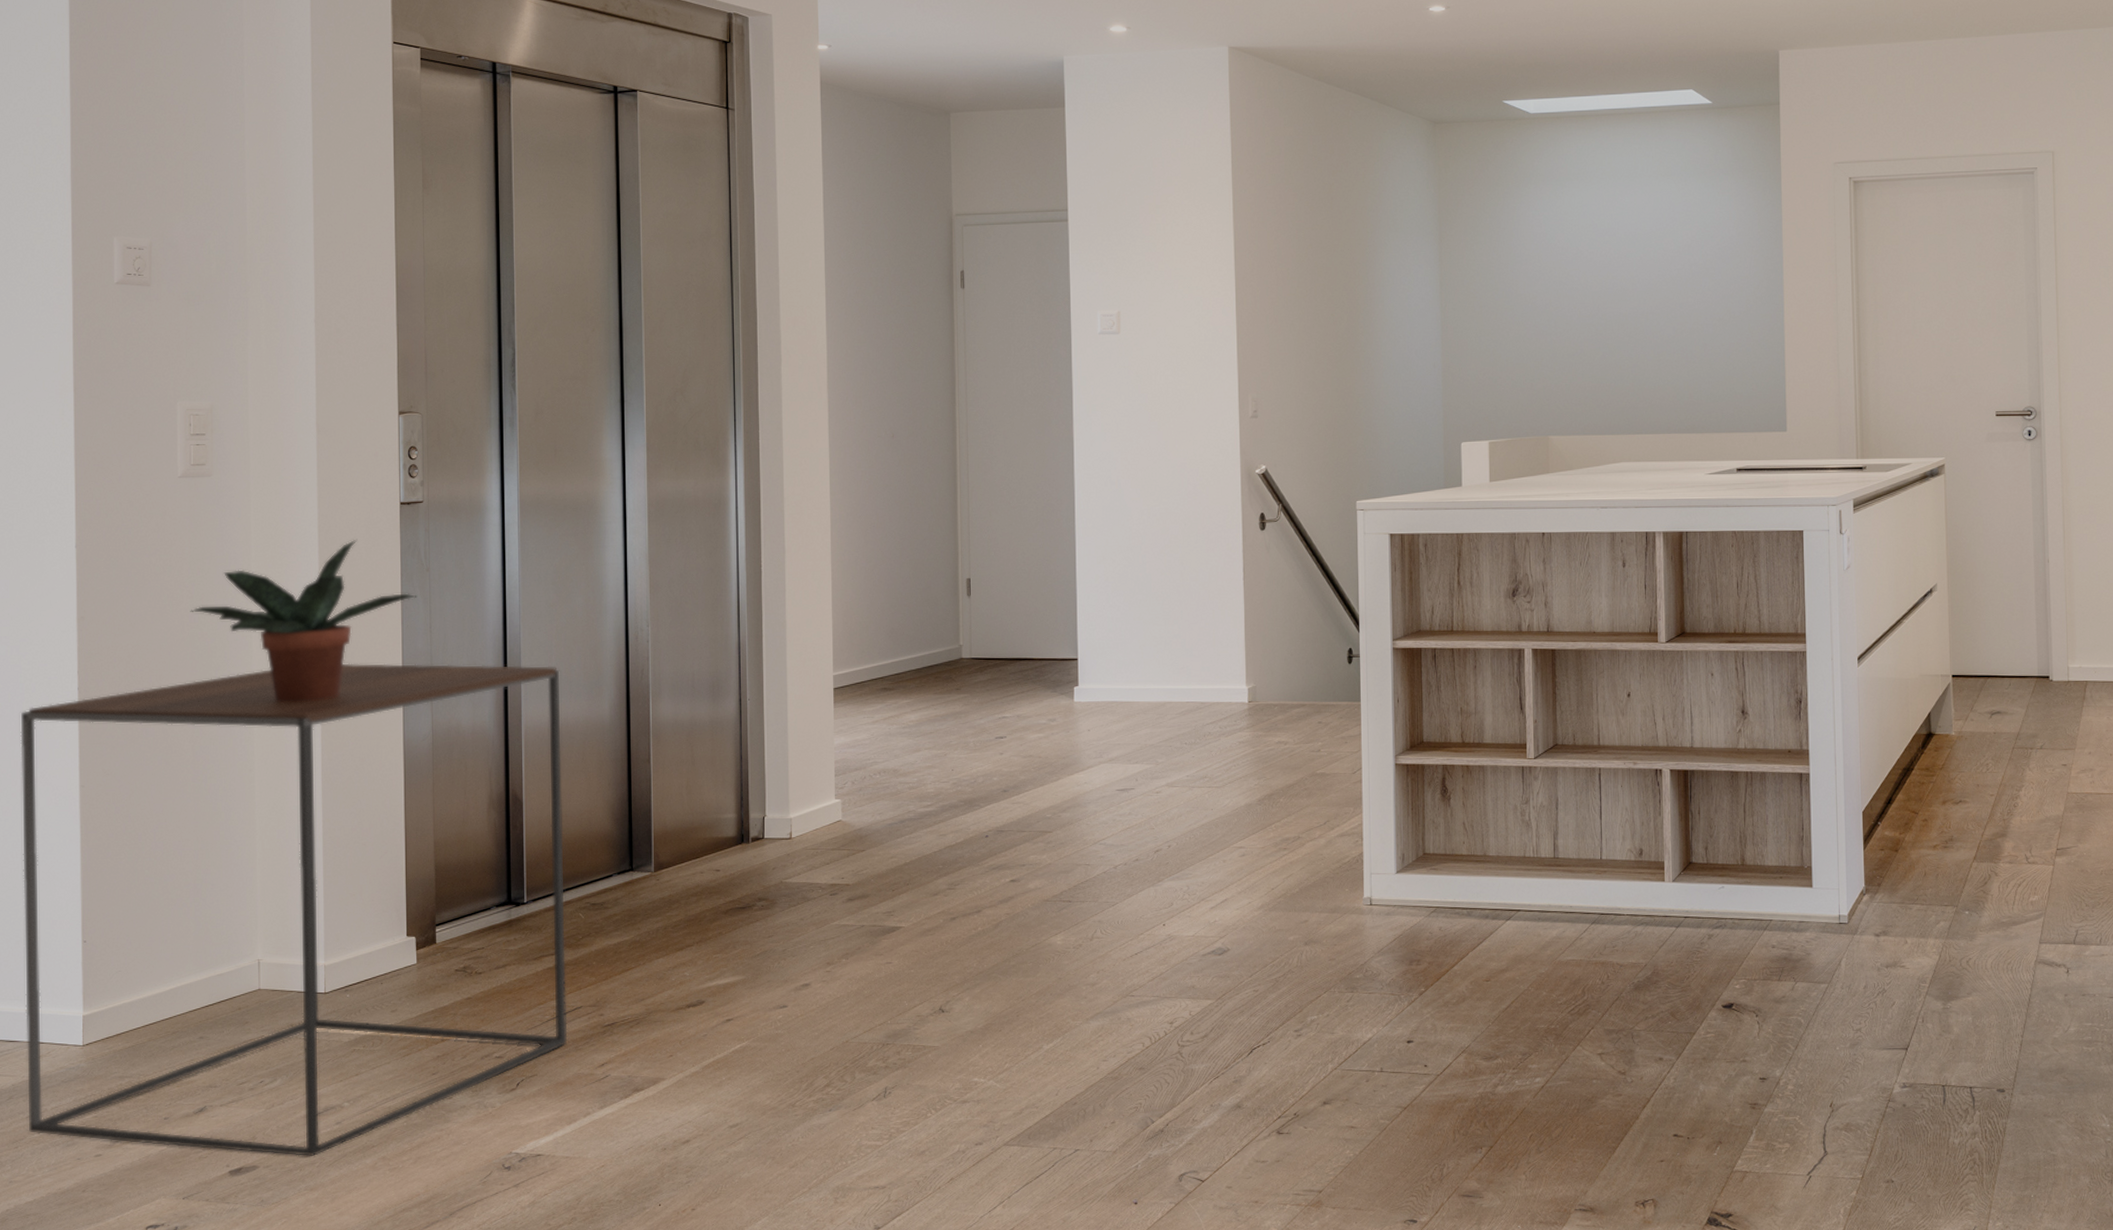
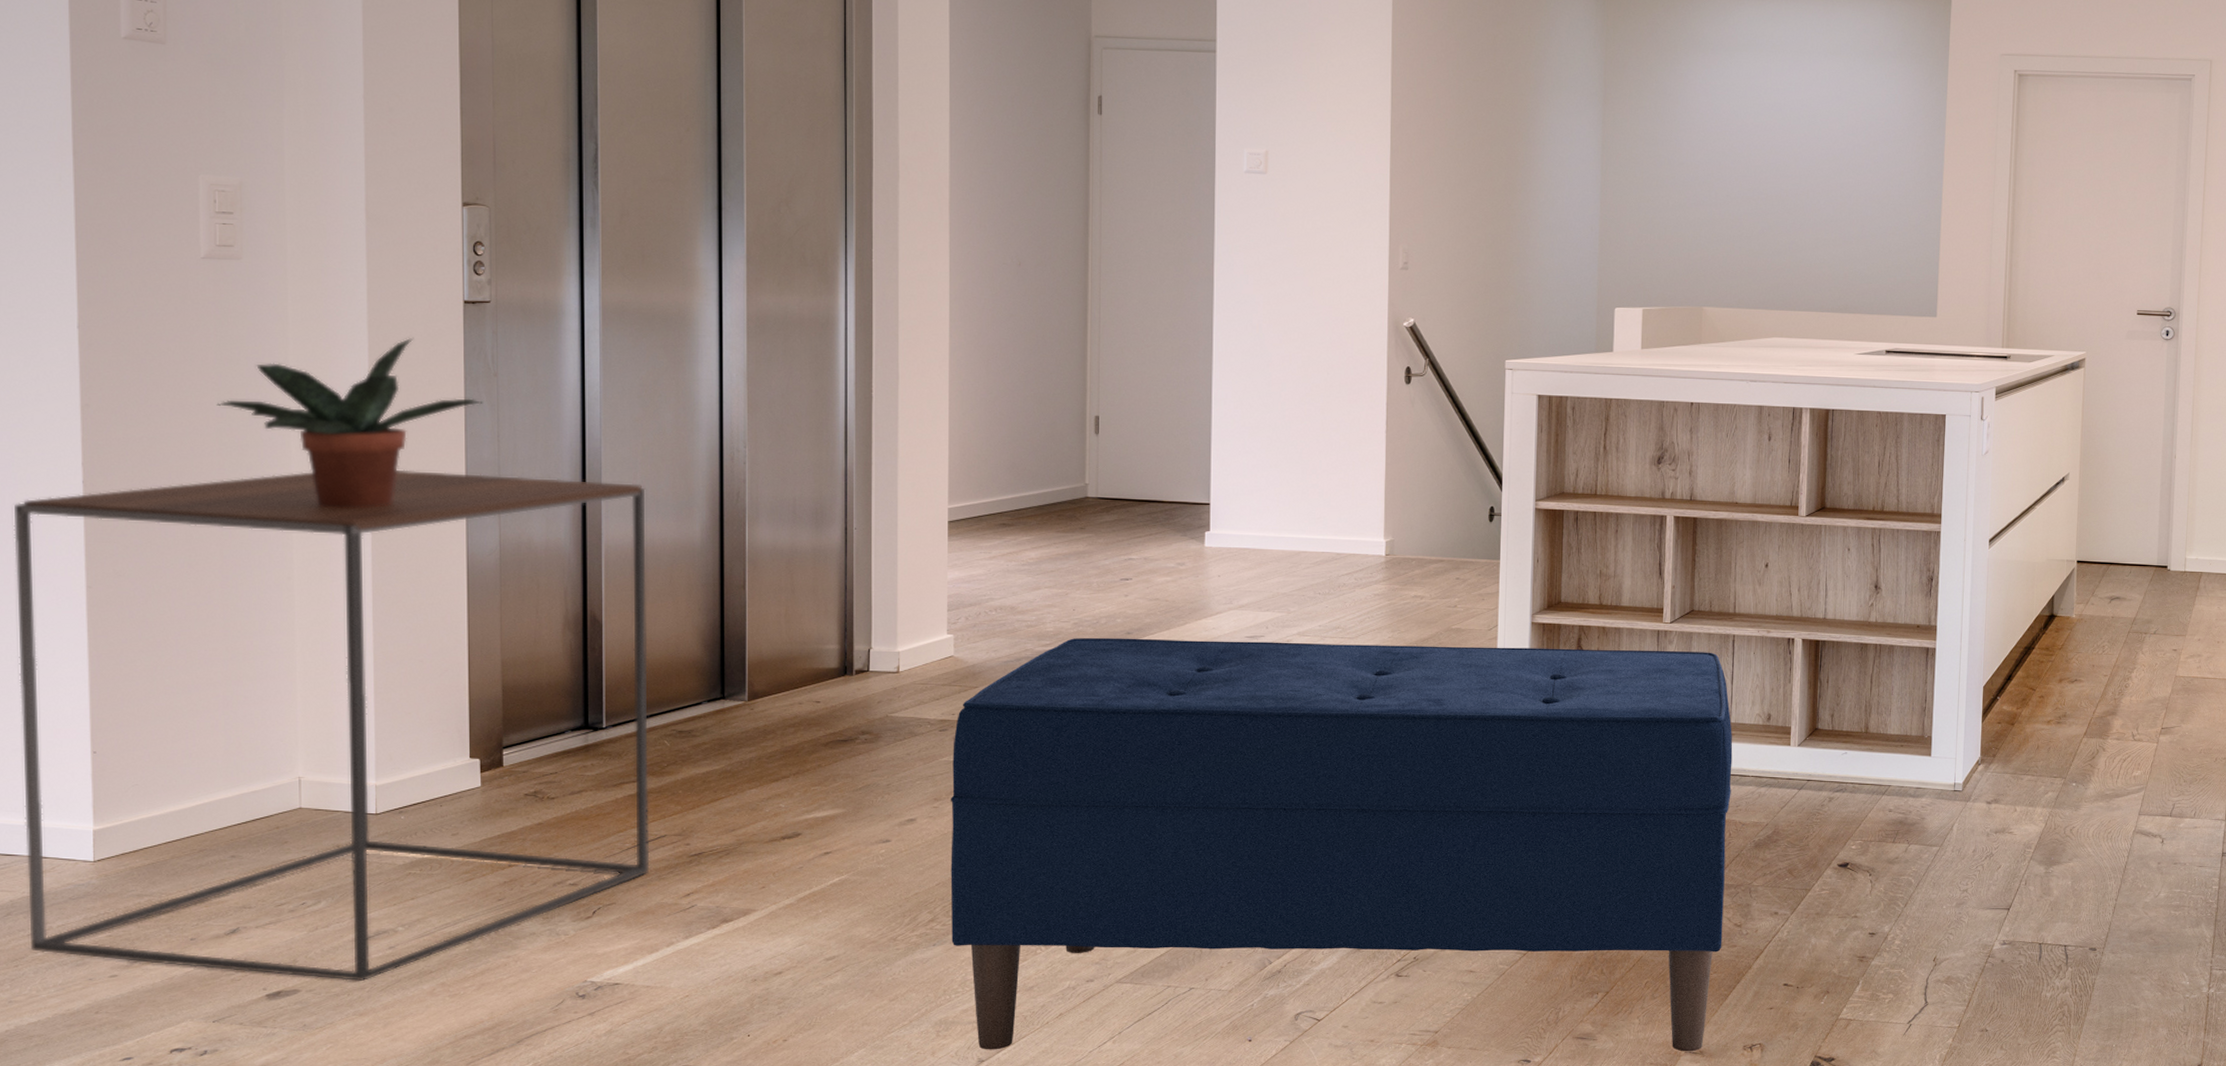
bench: none [841,787,1607,1217] -> present [950,637,1733,1052]

